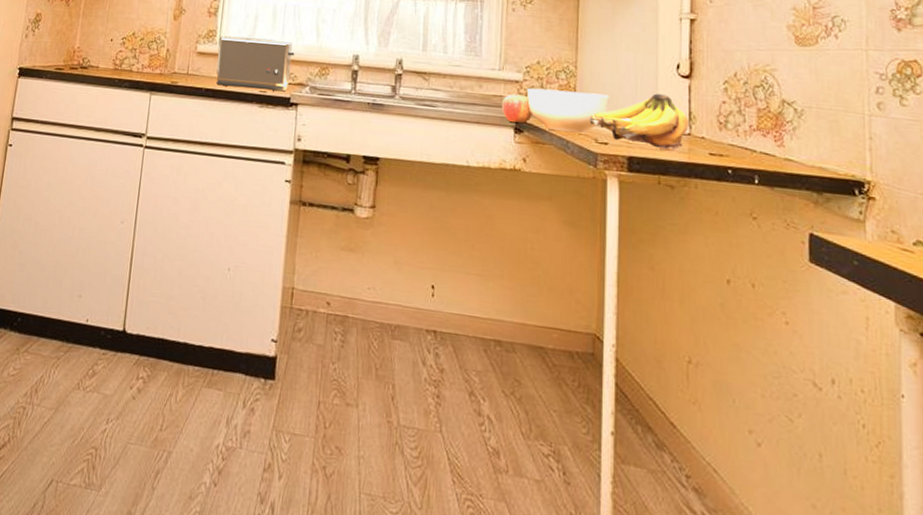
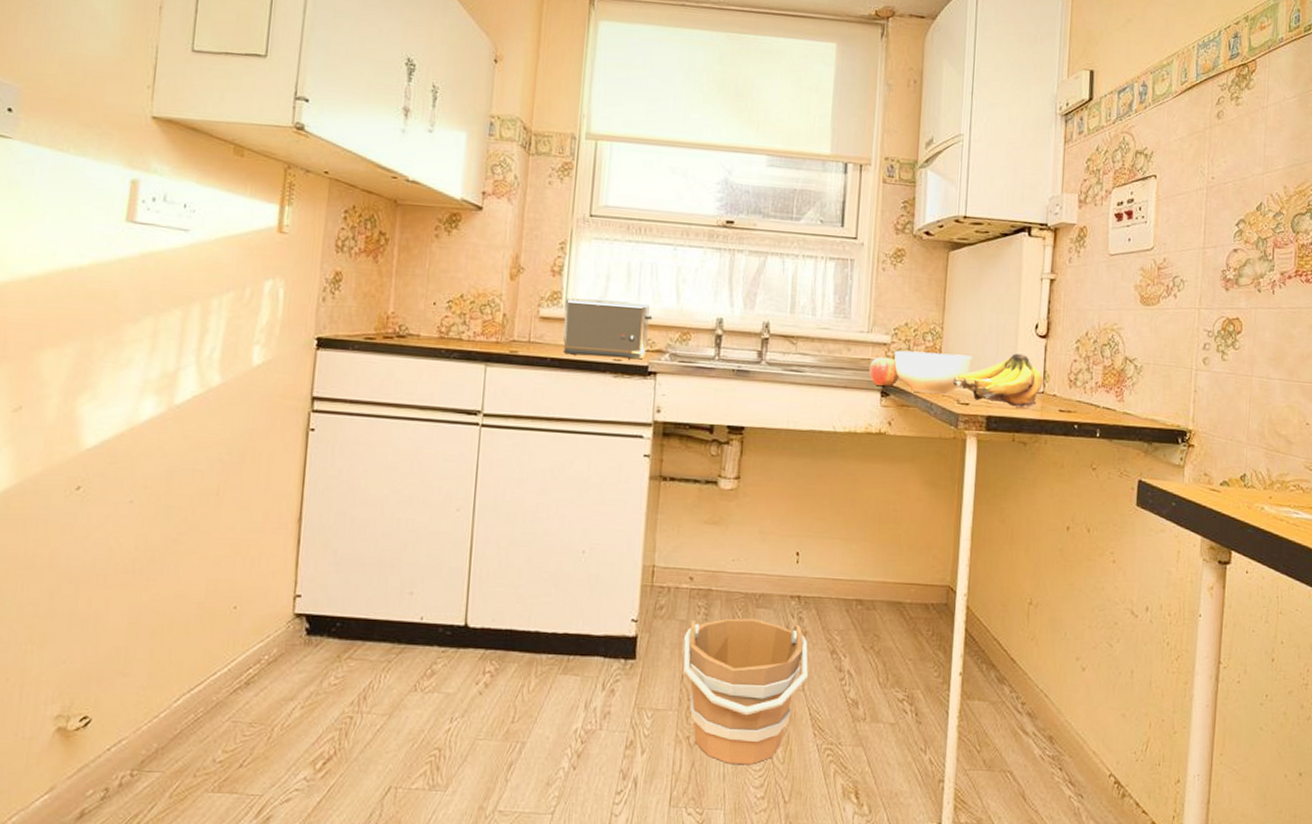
bucket: none [320,345,446,506] -> present [683,618,809,764]

